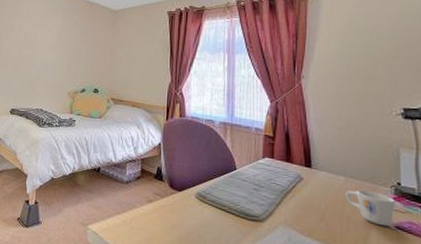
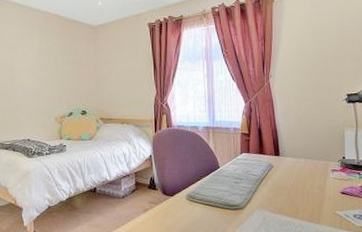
mug: present [345,189,396,227] -> none [305,167,341,194]

